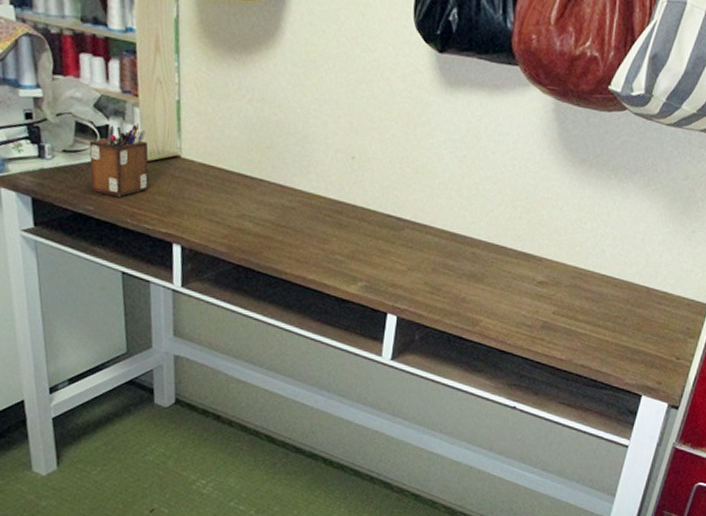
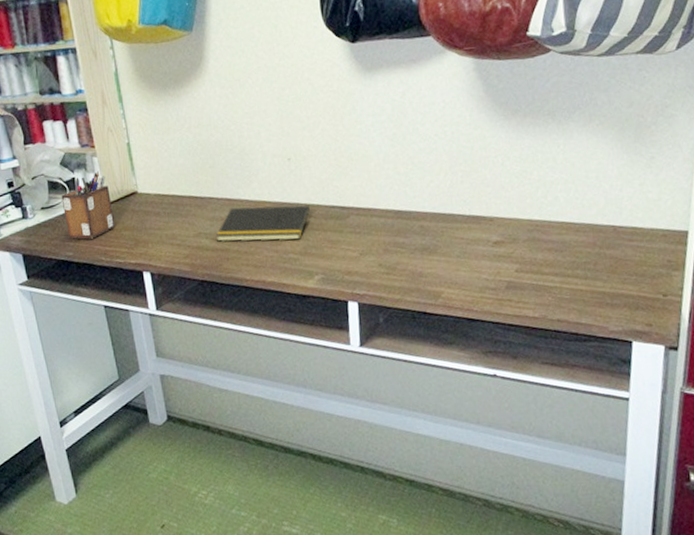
notepad: none [260,195,366,242] -> present [215,205,310,242]

